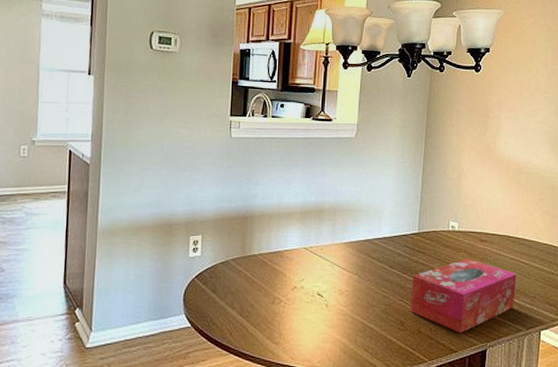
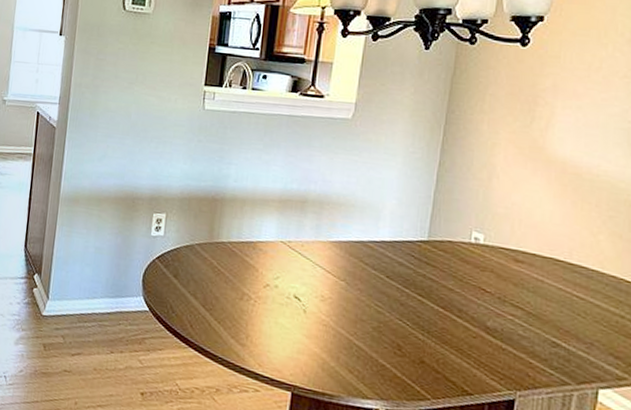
tissue box: present [409,259,517,333] -> none [410,280,566,373]

